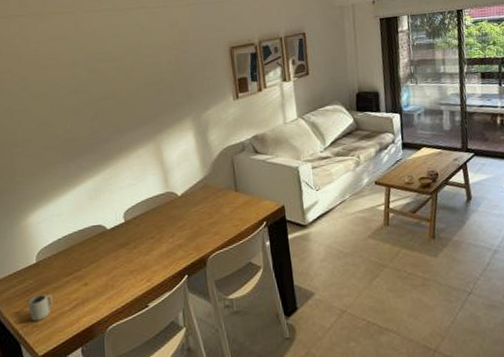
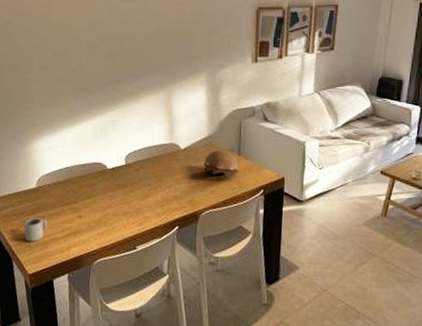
decorative bowl: none [203,189,239,218] -> present [204,150,239,180]

